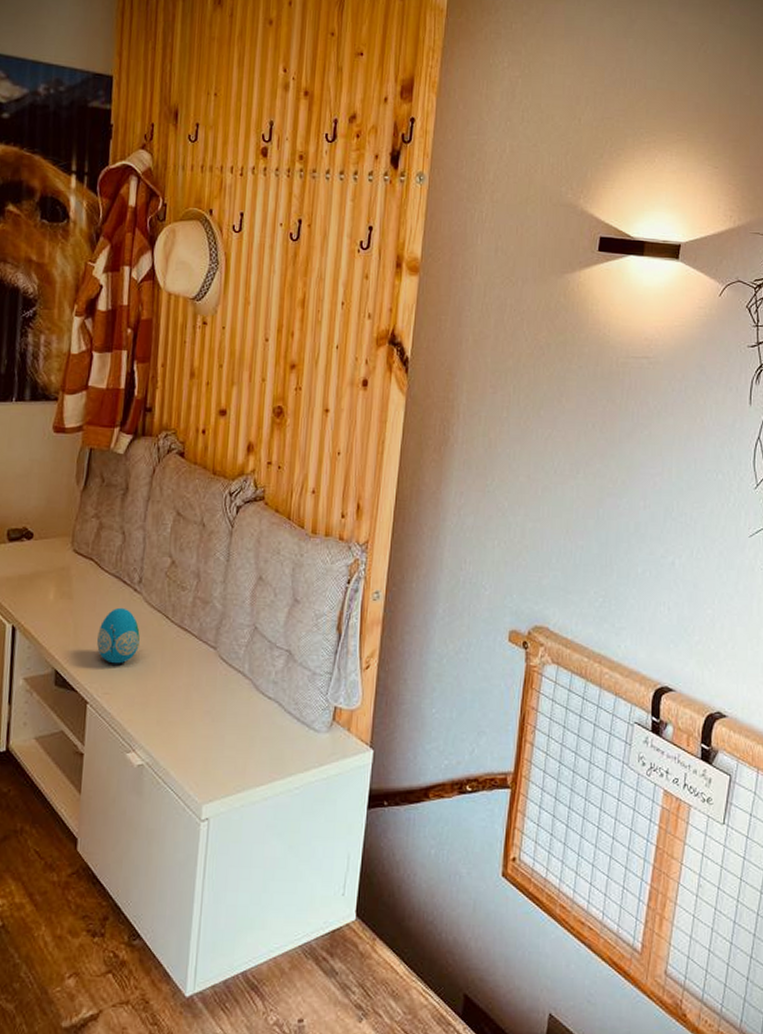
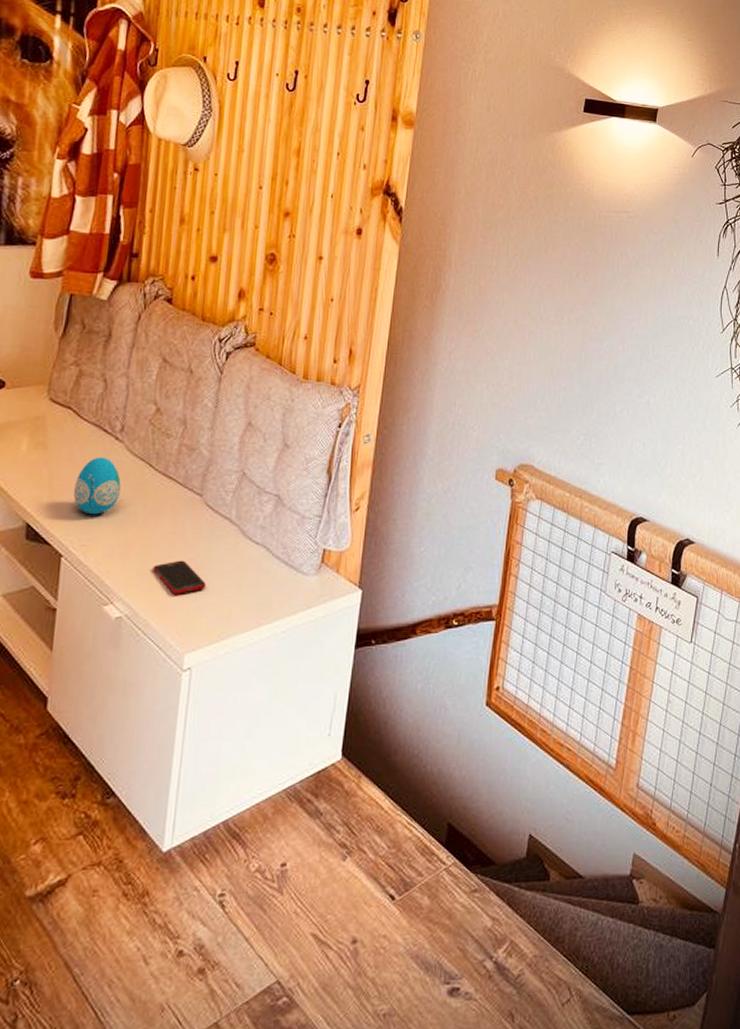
cell phone: none [171,711,222,746] -> present [152,560,207,595]

